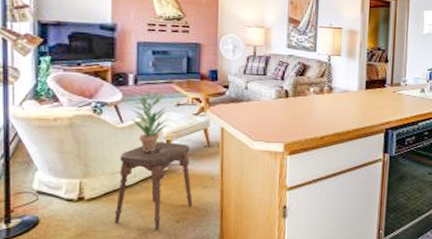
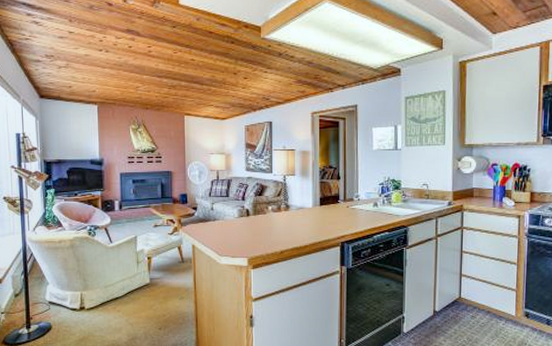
stool: present [115,142,193,230] -> none [109,259,172,336]
potted plant: present [132,92,167,152] -> none [119,216,147,268]

